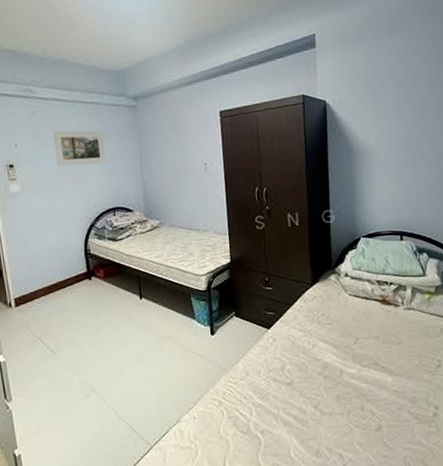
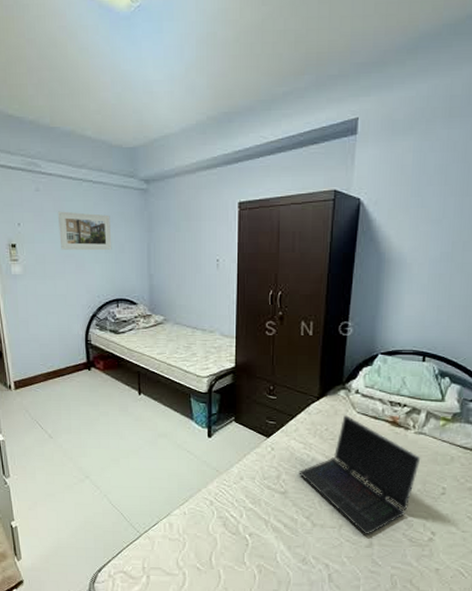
laptop computer: none [302,298,414,417] -> present [299,414,421,534]

